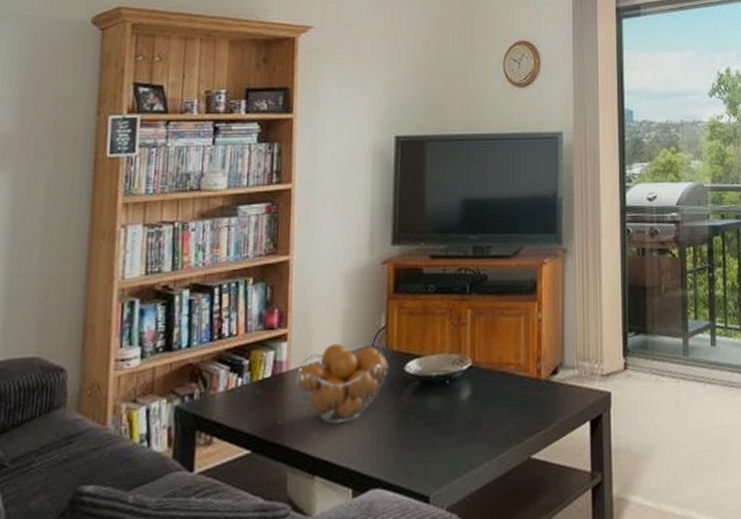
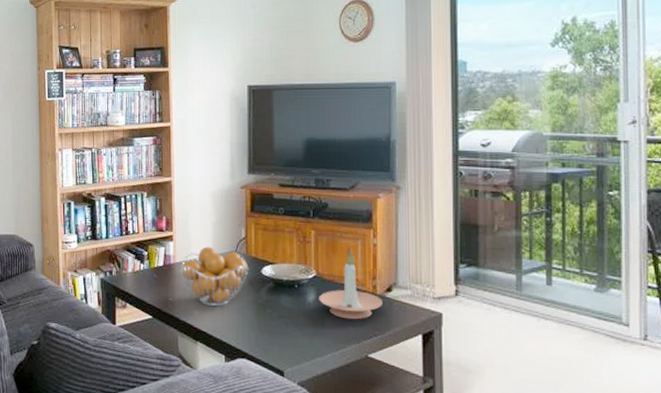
candle holder: none [475,323,548,415] -> present [319,245,383,320]

